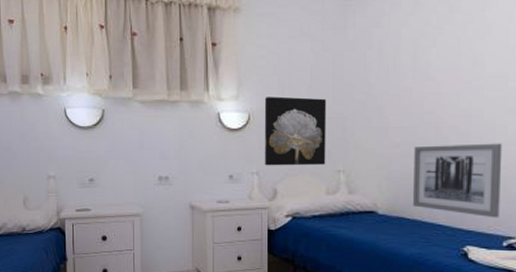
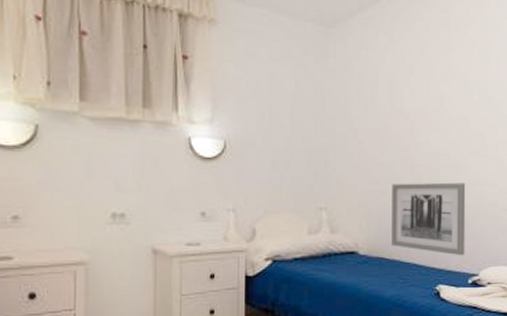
wall art: present [264,96,327,166] -> none [241,123,308,202]

